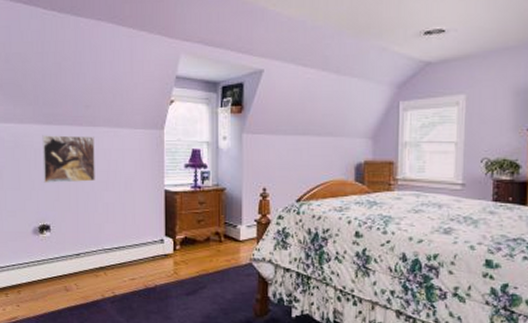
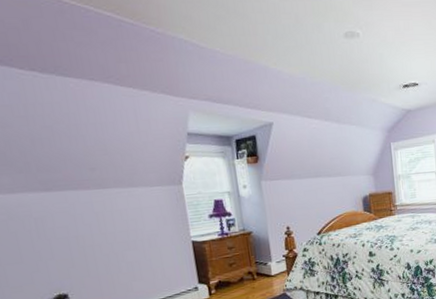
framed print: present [42,135,95,183] -> none [41,198,114,252]

